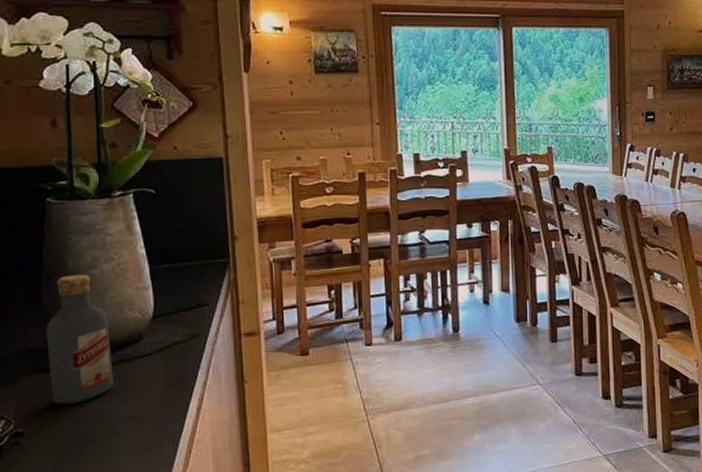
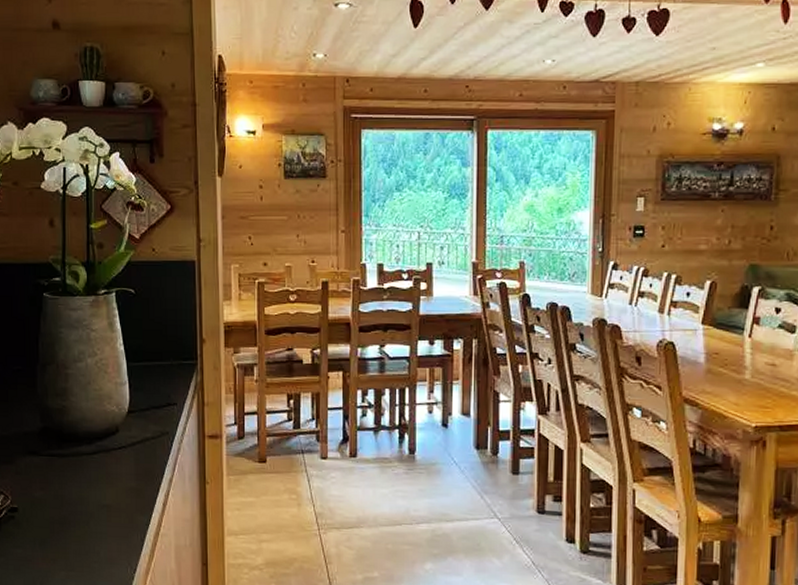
vodka: present [45,274,113,405] -> none [38,366,92,487]

